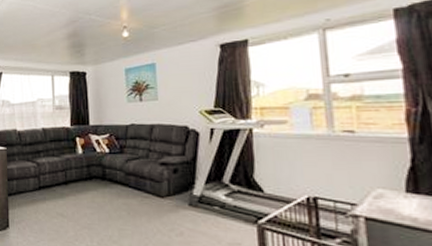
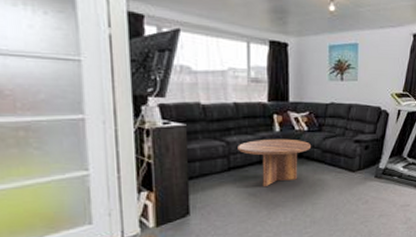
coffee table: none [46,160,113,208] -> present [238,139,311,188]

